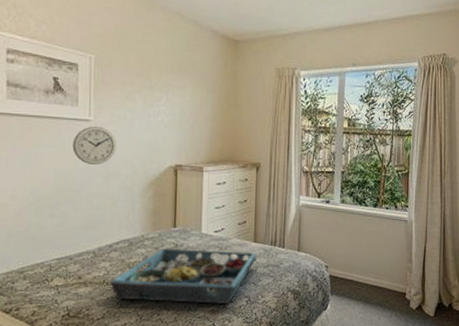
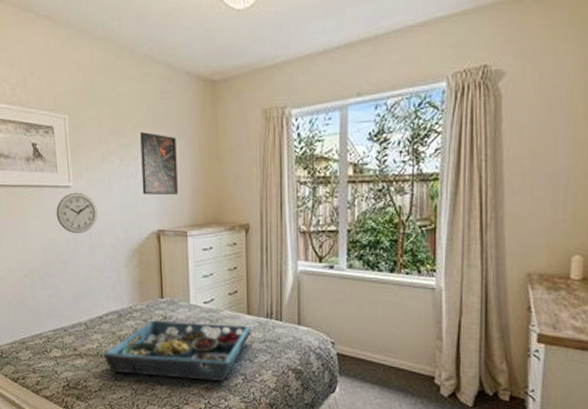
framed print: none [163,76,199,135] -> present [140,131,178,196]

